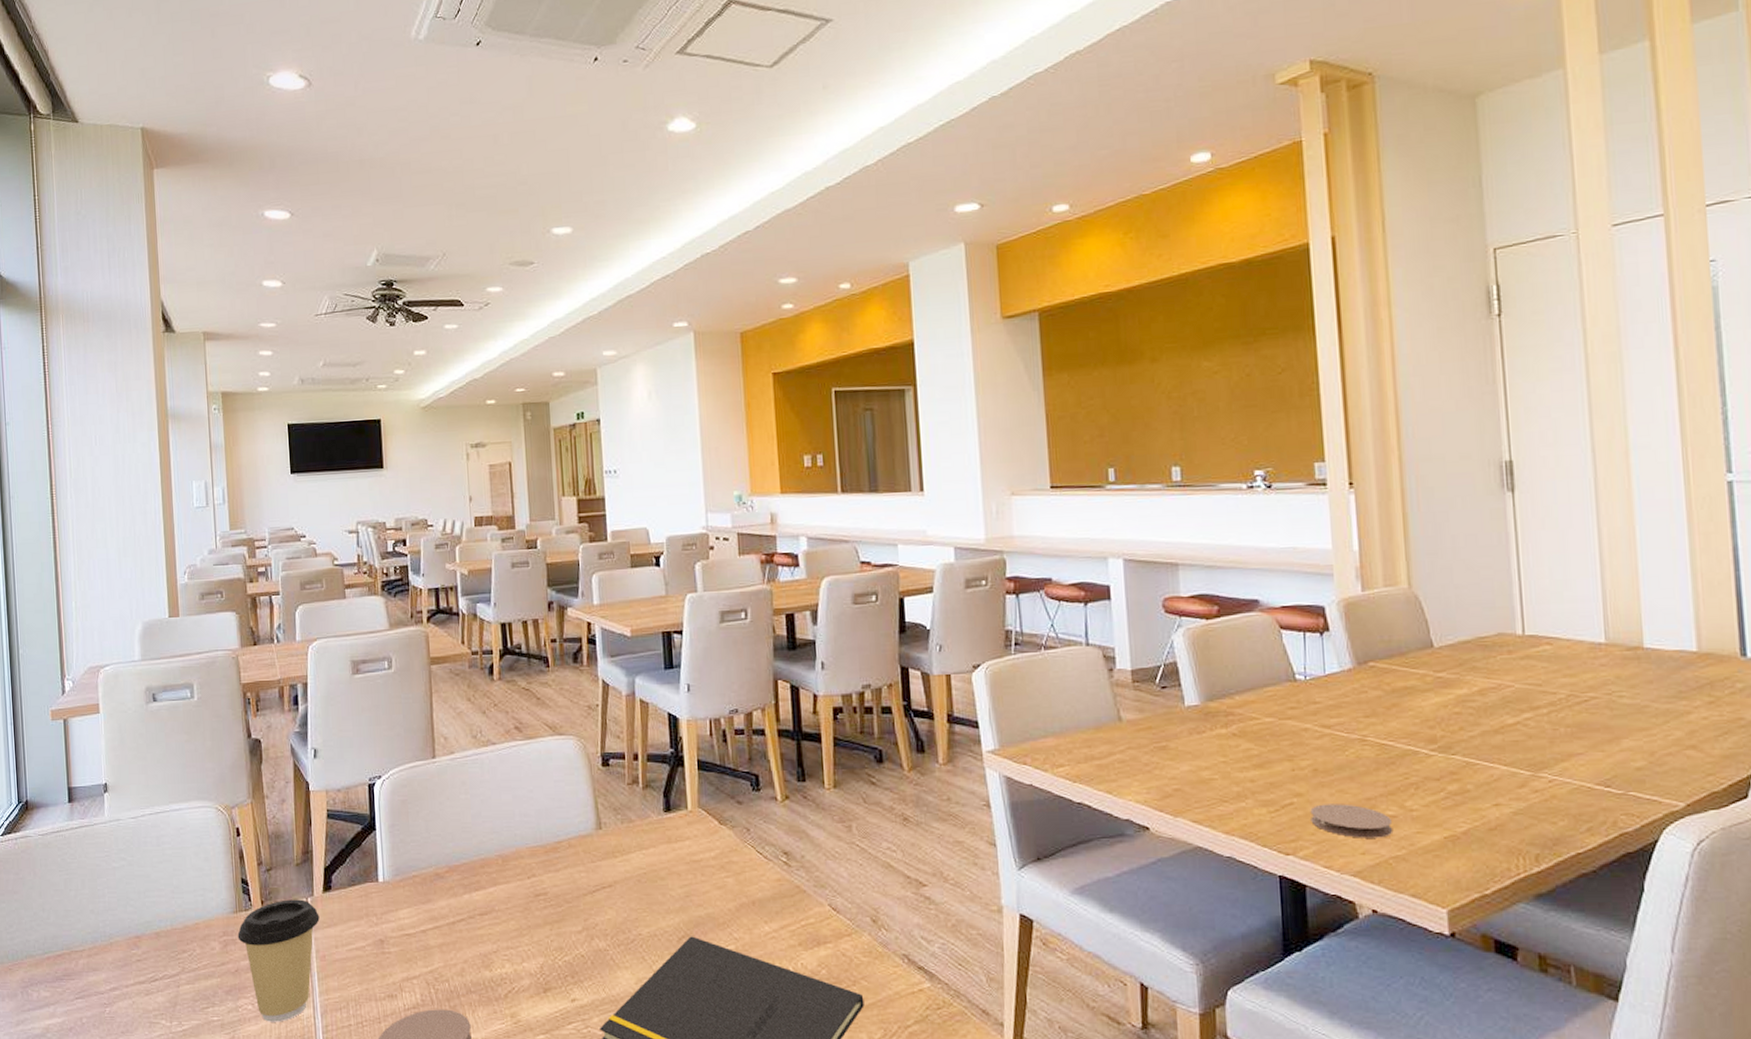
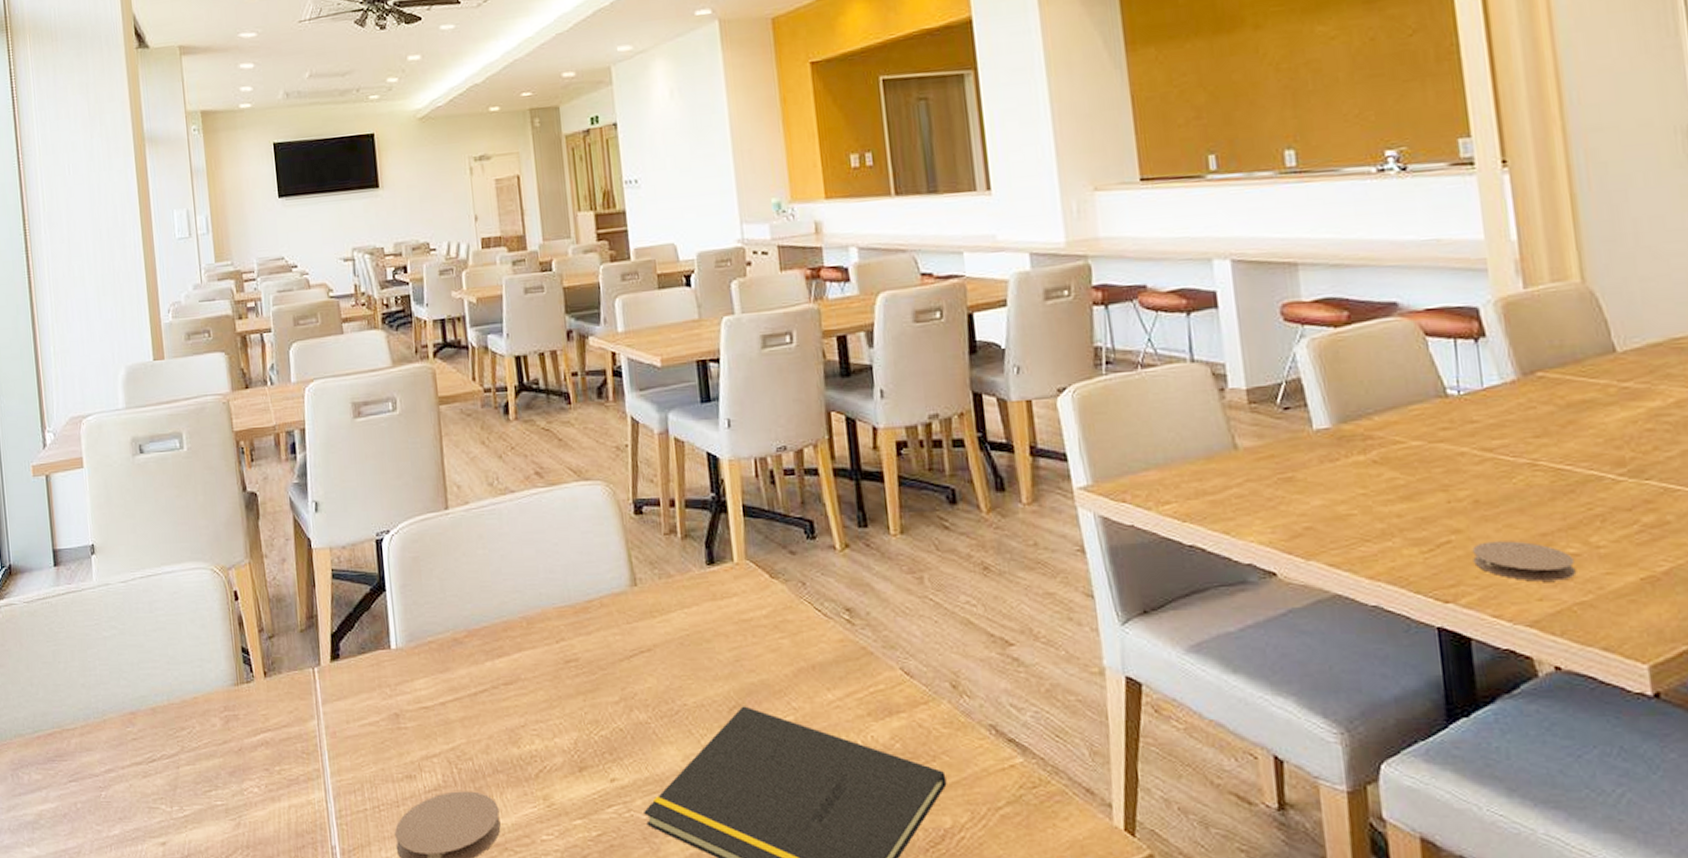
coffee cup: present [237,899,320,1022] -> none [239,669,328,807]

